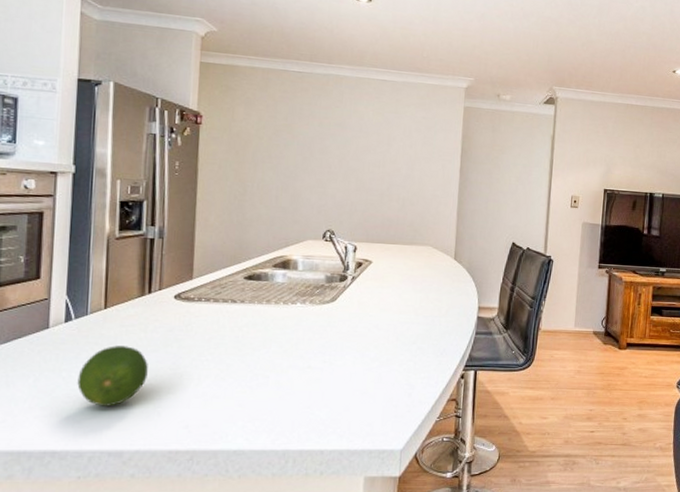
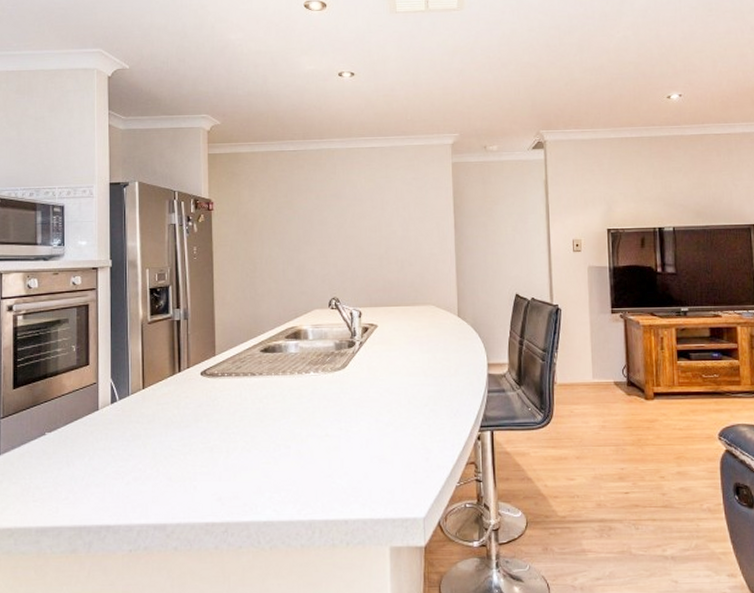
fruit: present [77,346,148,406] -> none [124,423,183,482]

